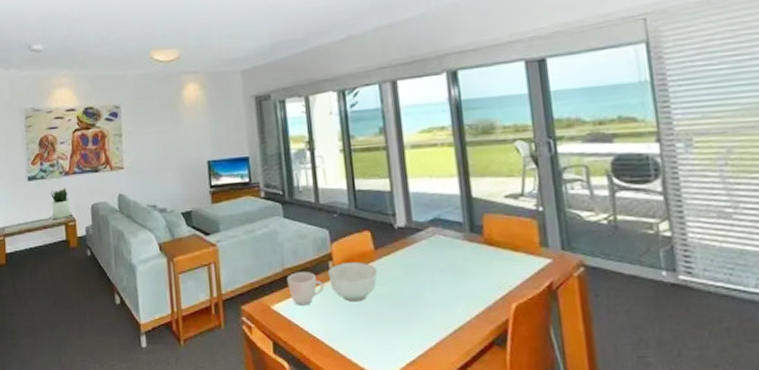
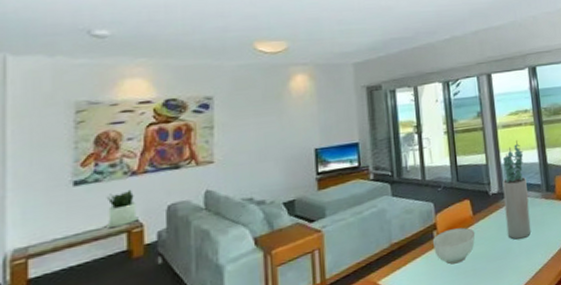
cup: present [287,272,324,306] -> none [394,243,429,277]
vase: none [411,165,449,286] -> present [502,140,531,240]

